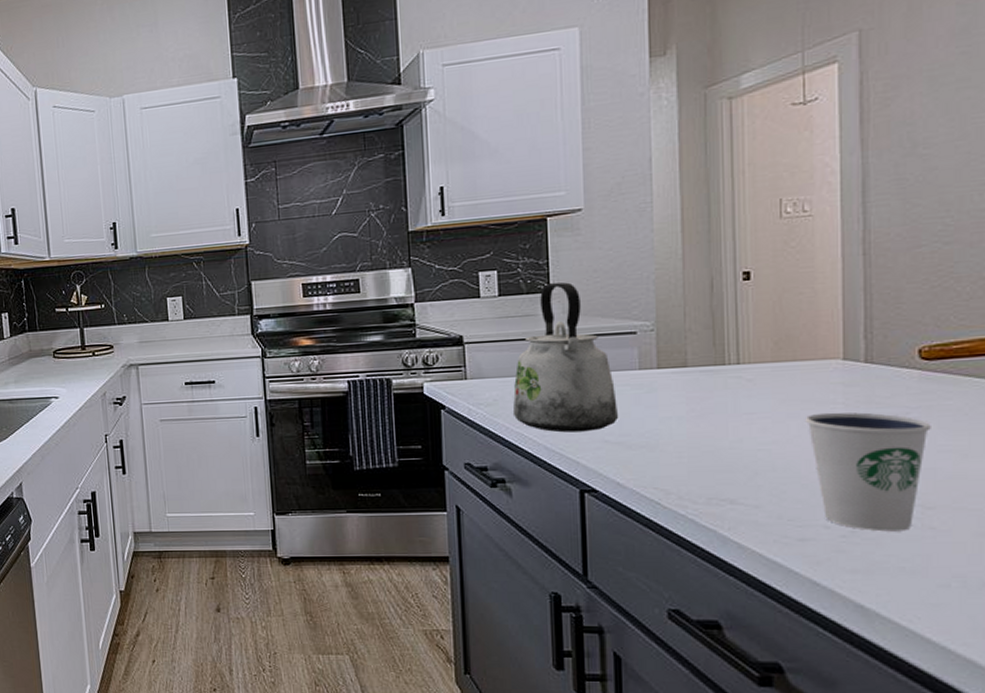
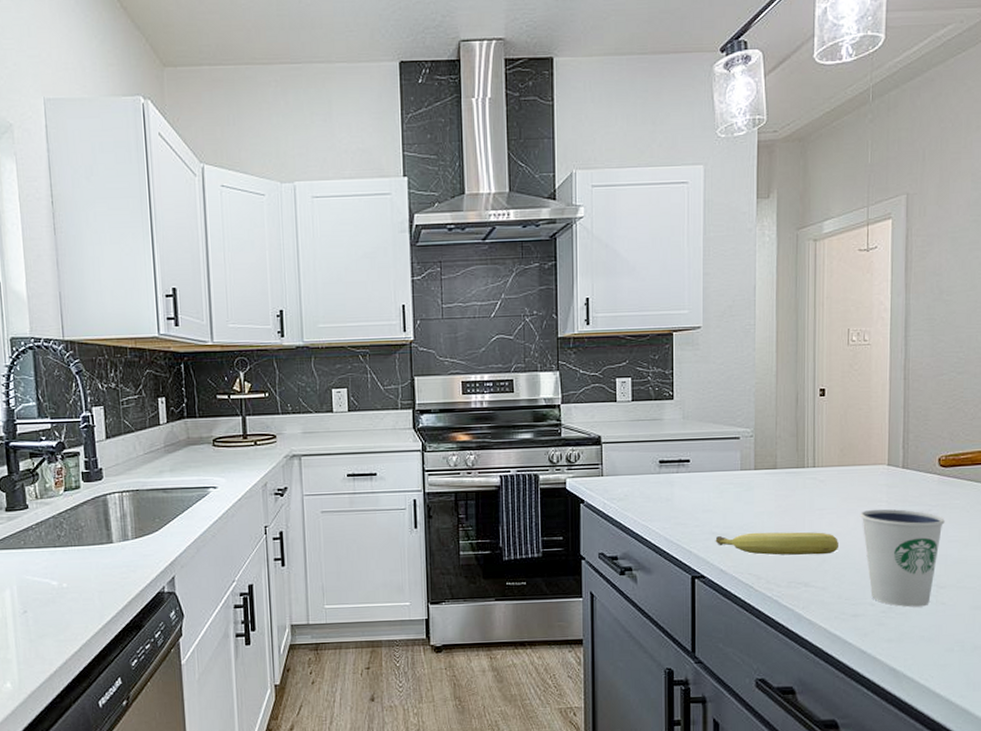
kettle: present [512,282,619,433] -> none [640,391,724,525]
fruit: none [608,440,776,468] -> present [715,532,838,556]

